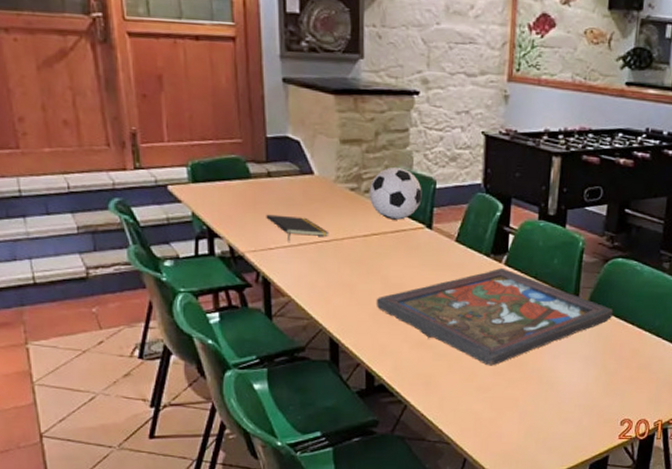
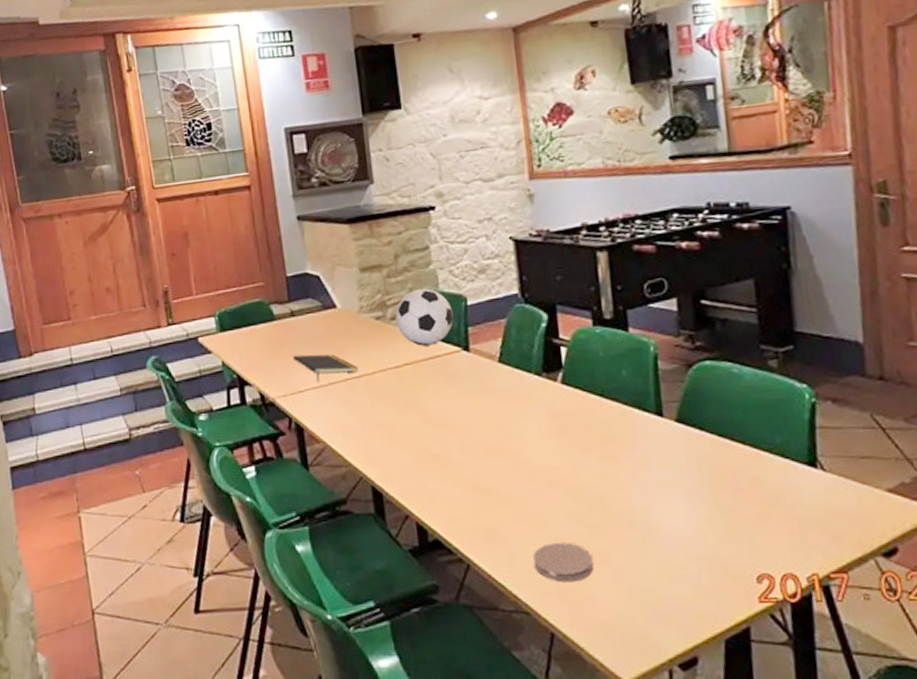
framed painting: present [376,267,614,366] -> none [417,387,714,510]
coaster: none [459,391,505,421] -> present [533,543,593,583]

